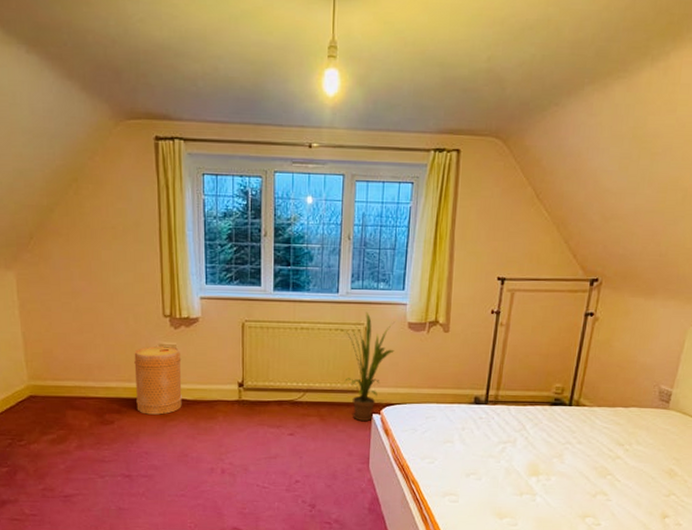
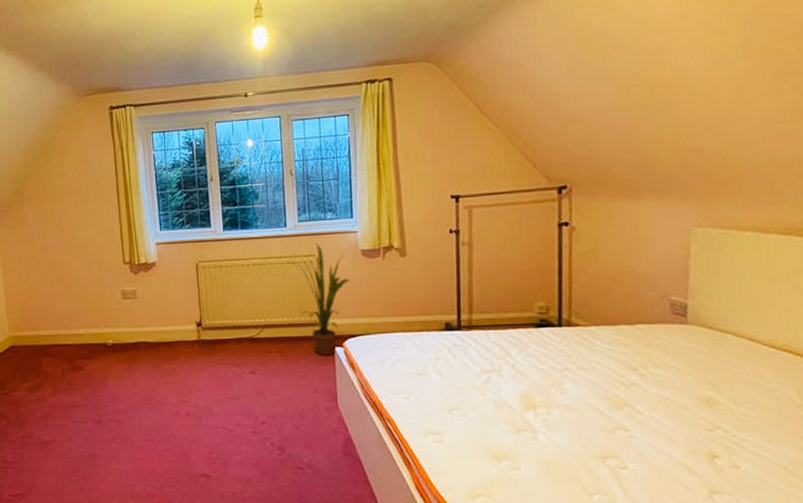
basket: present [134,345,182,415] -> none [99,291,145,359]

